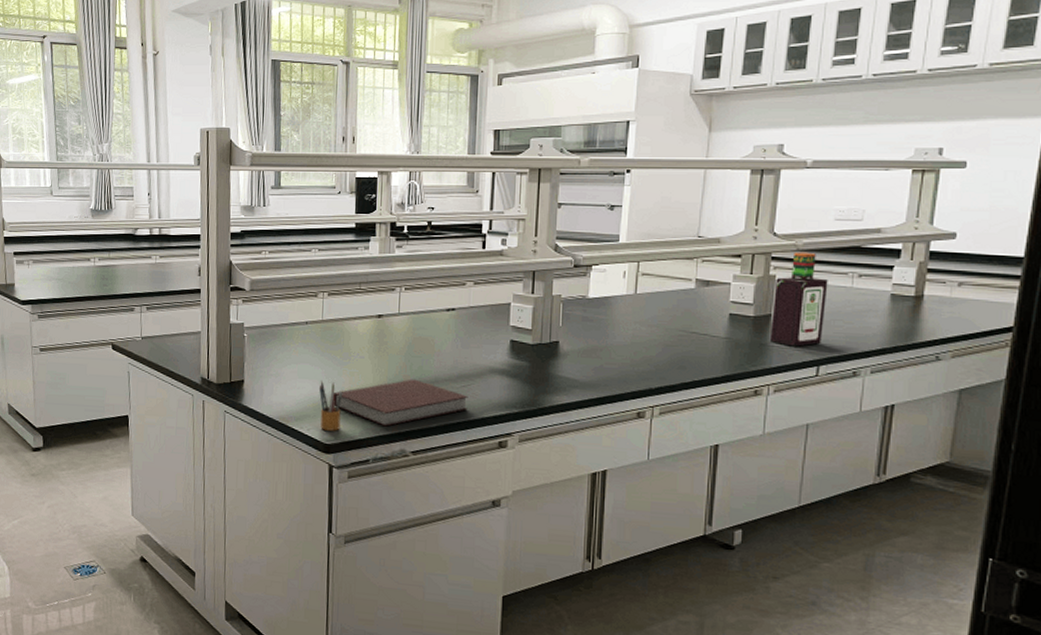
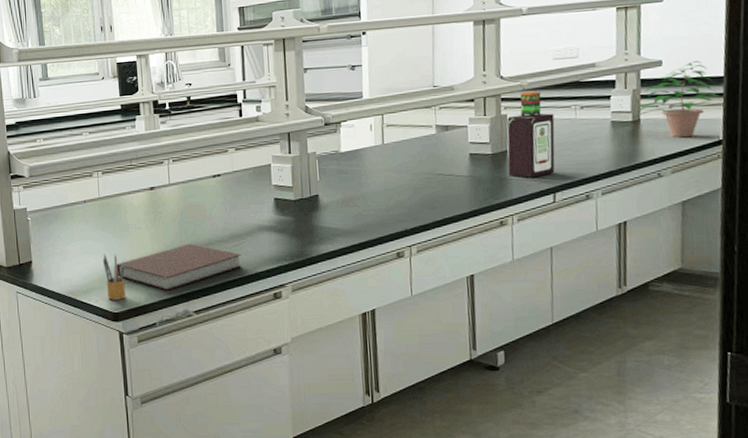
potted plant: none [919,237,1019,320] -> present [635,61,722,138]

